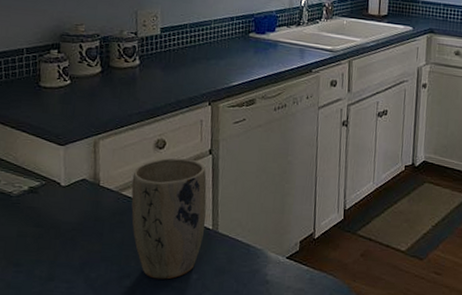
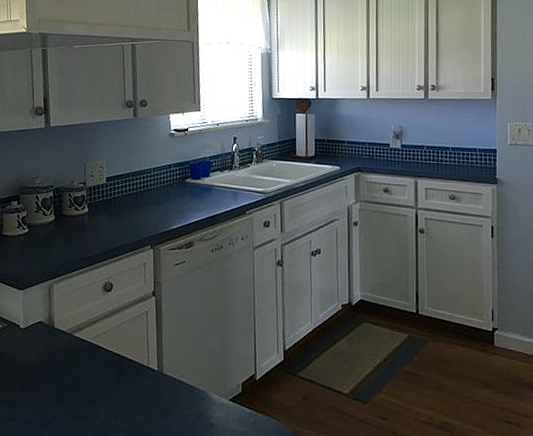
plant pot: present [131,158,207,280] -> none [82,300,152,421]

